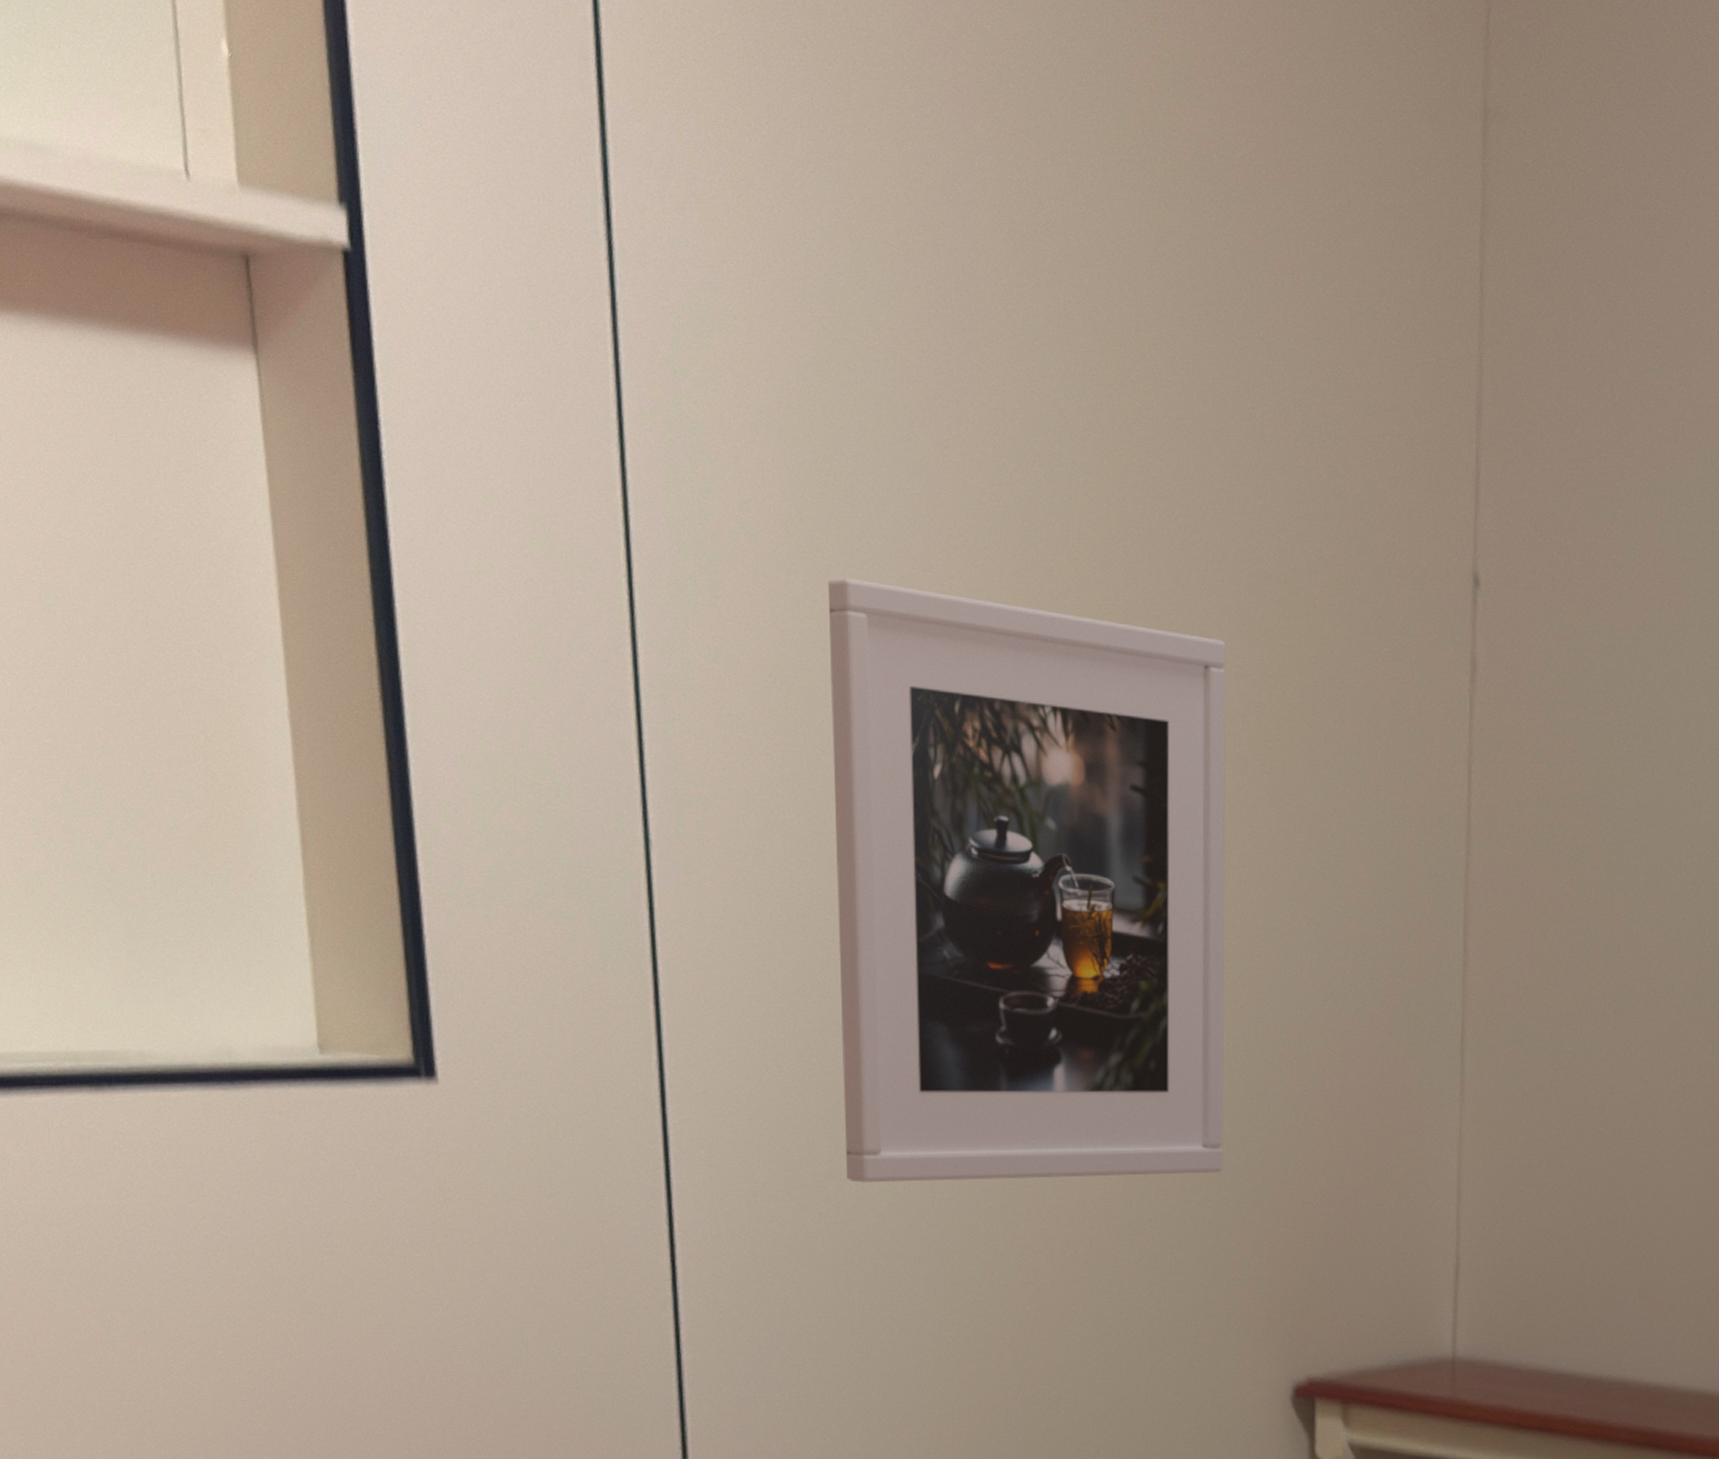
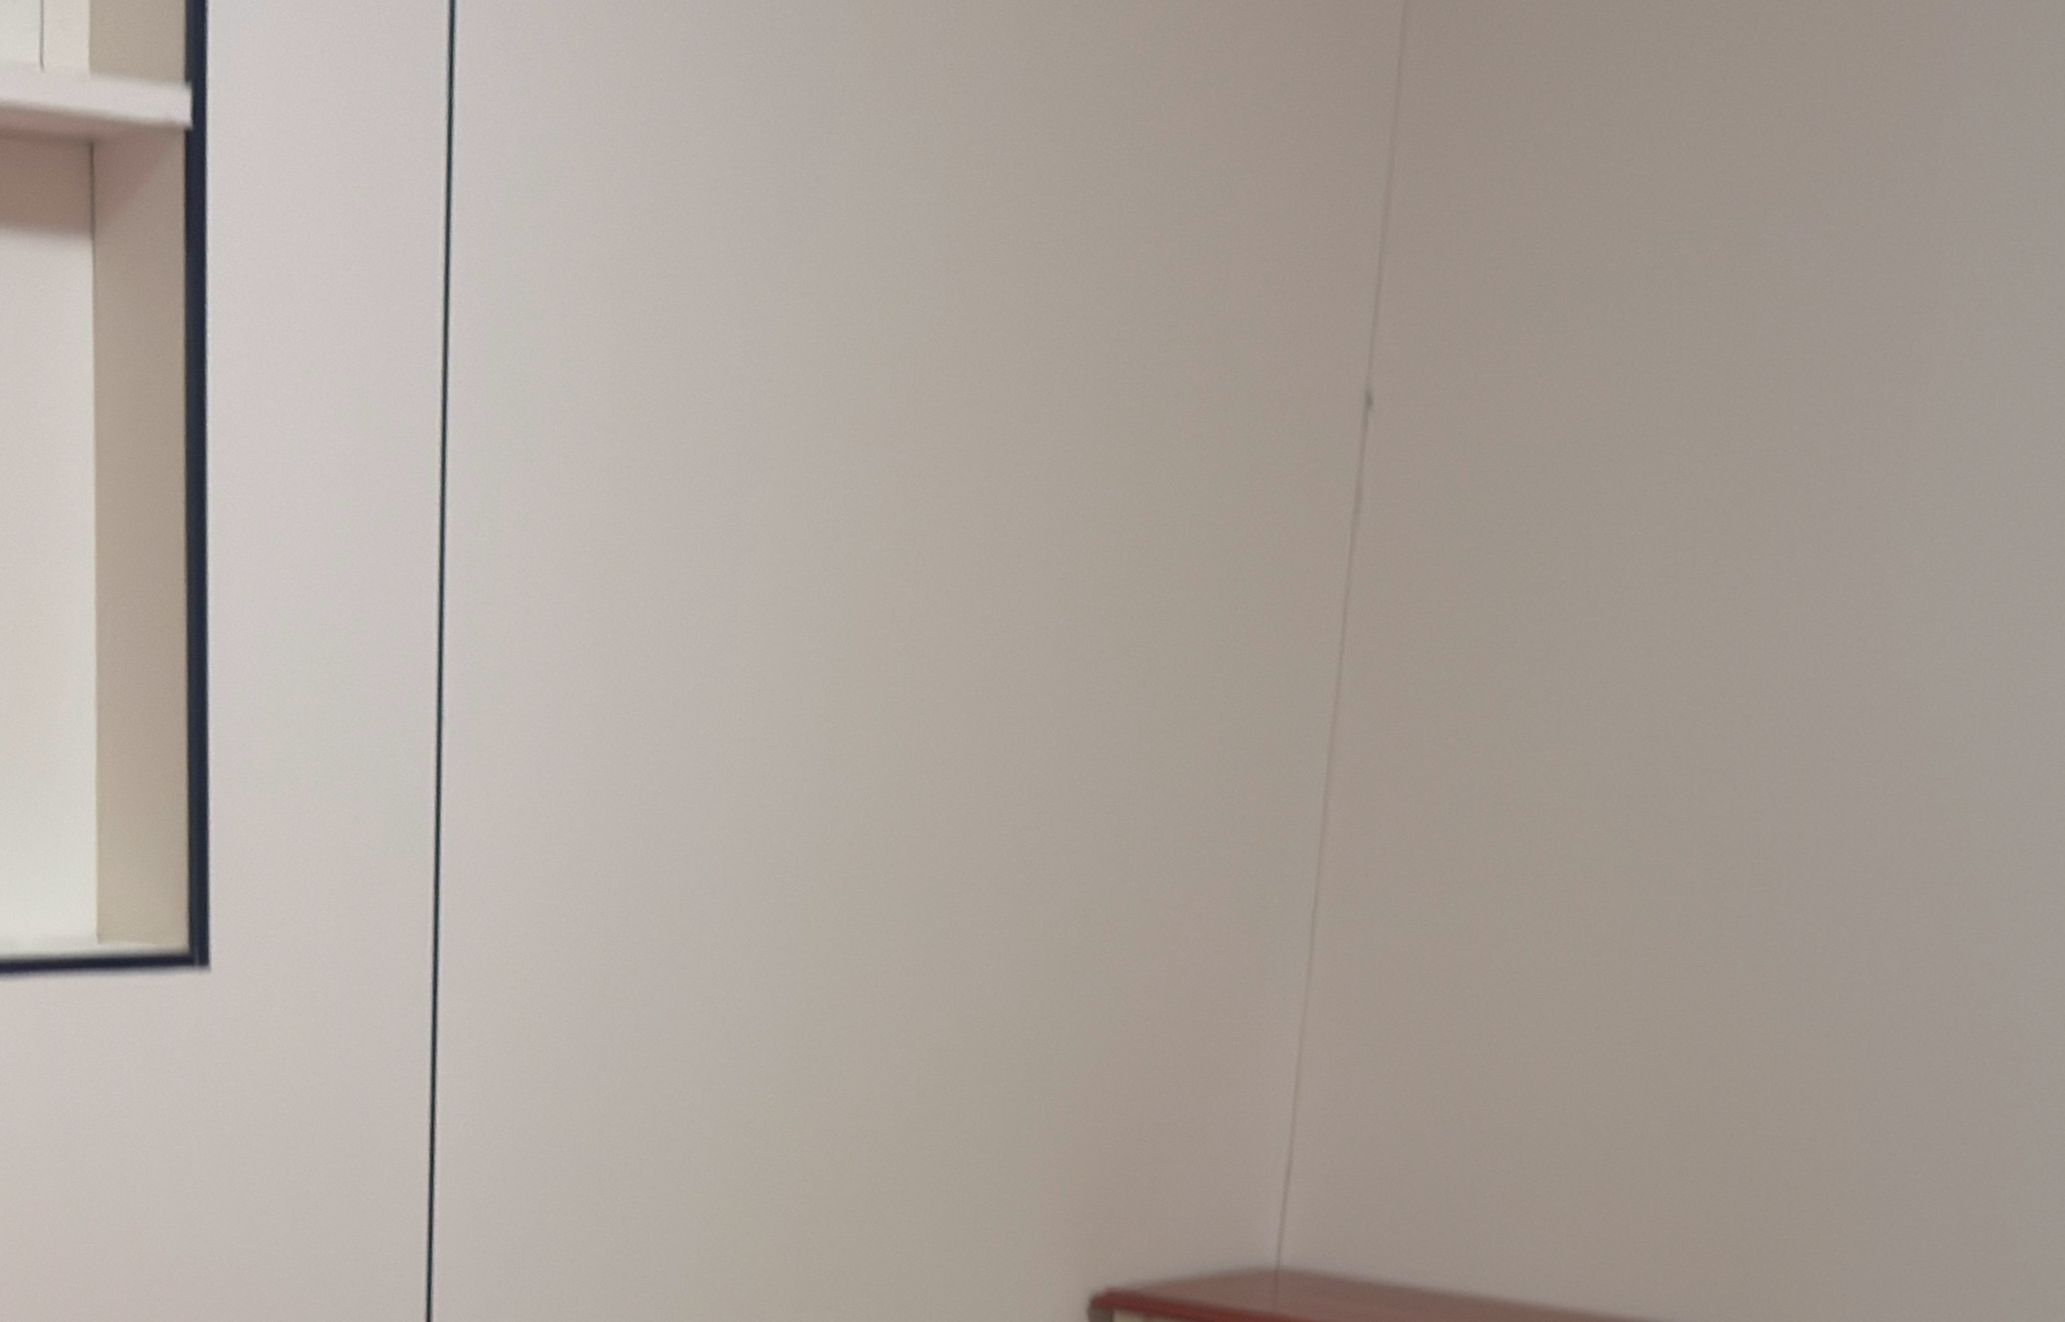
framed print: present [827,578,1226,1183] -> none [619,434,1075,1073]

